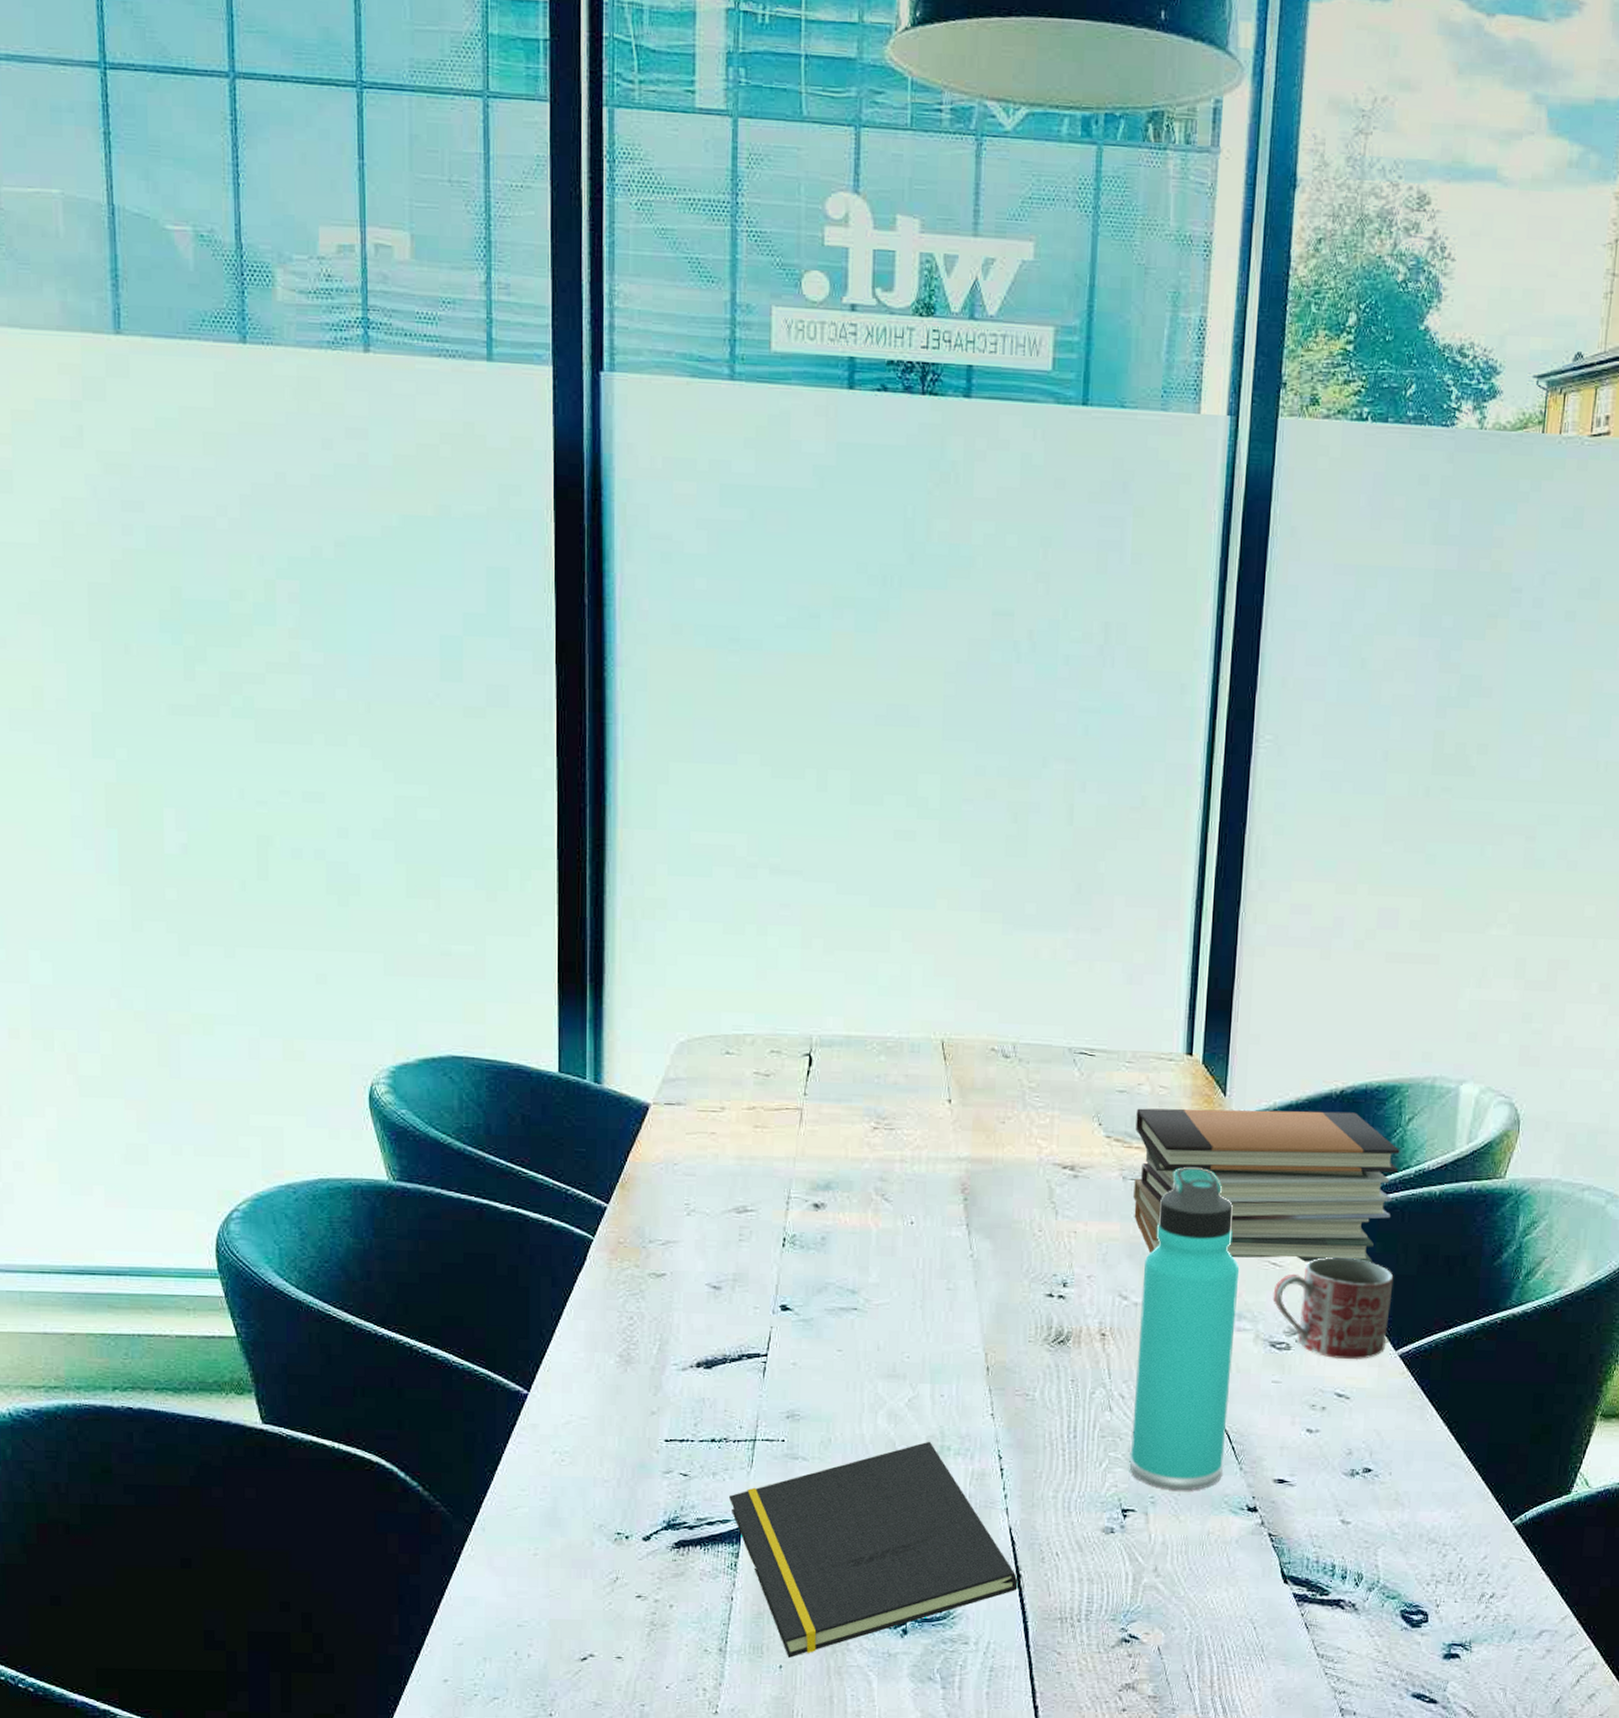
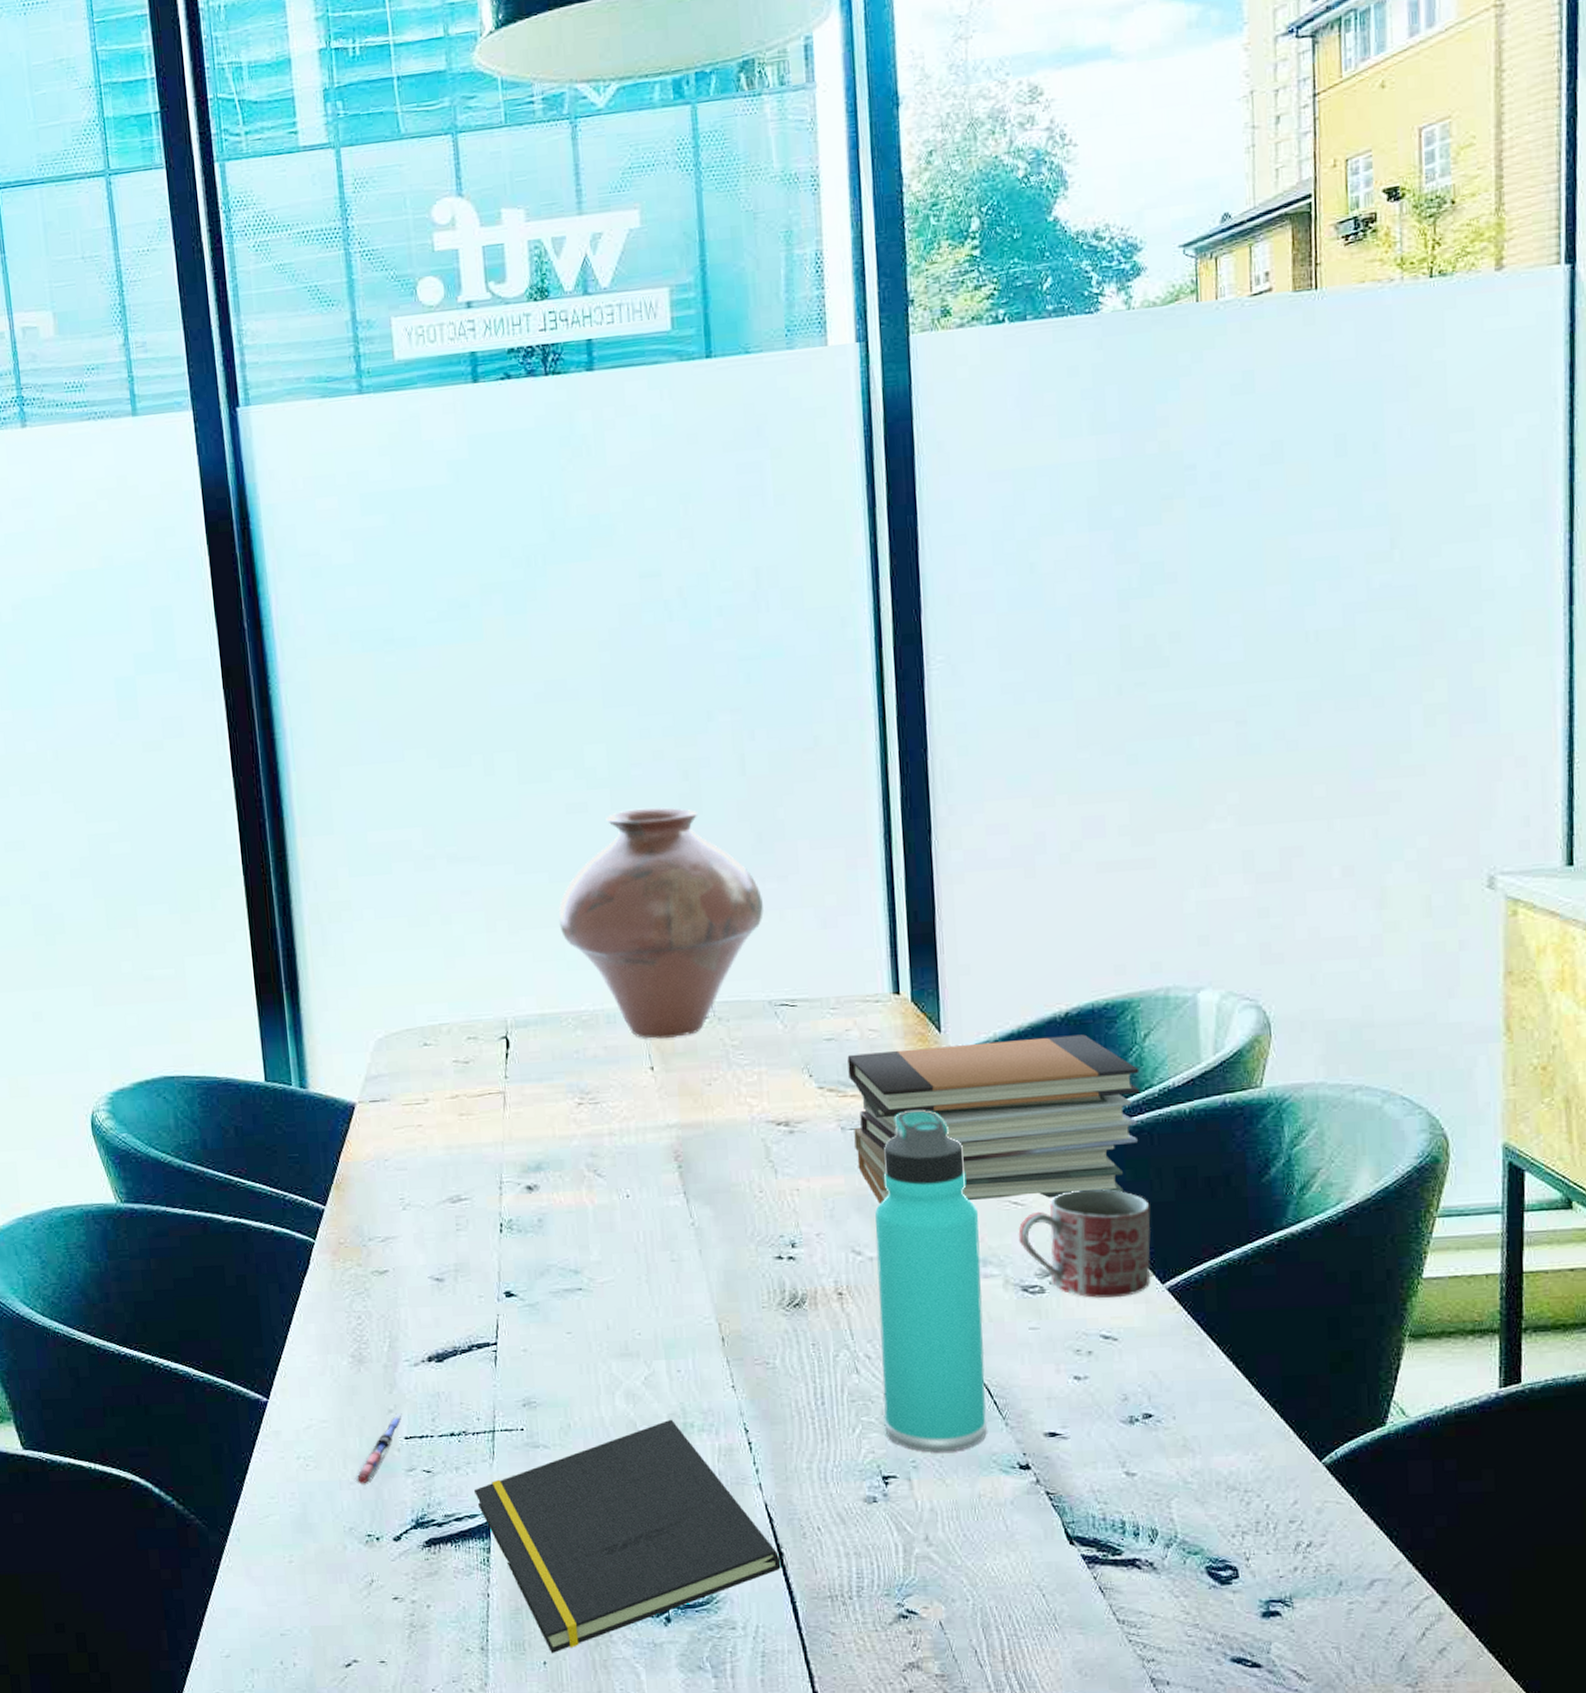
pen: none [610,1416,665,1483] -> present [355,1413,402,1484]
vase: none [875,843,1075,1073] -> present [558,807,764,1039]

